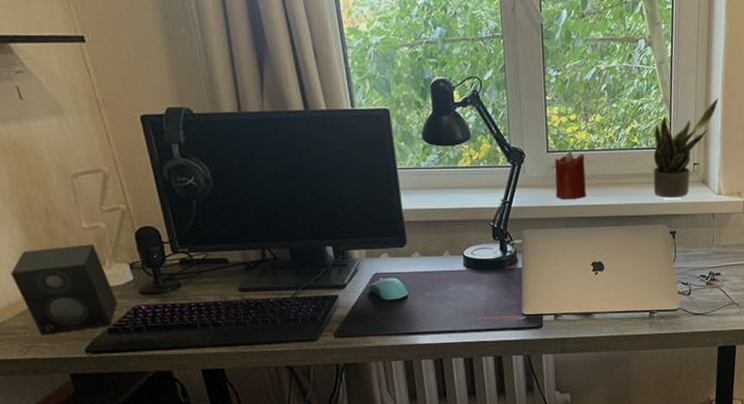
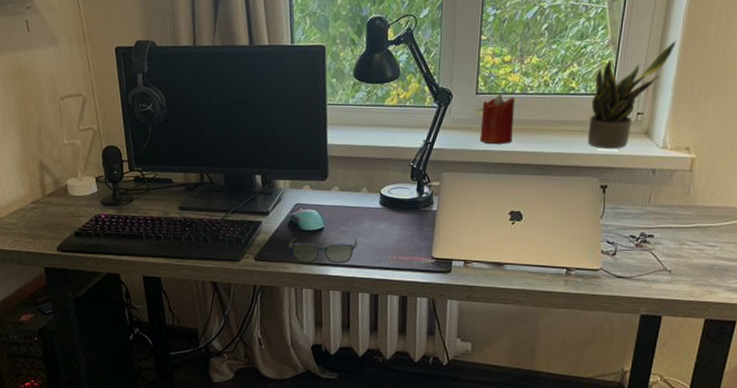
speaker: present [10,244,118,336] -> none [9,158,84,233]
glasses: none [371,303,445,335] -> present [289,238,357,264]

